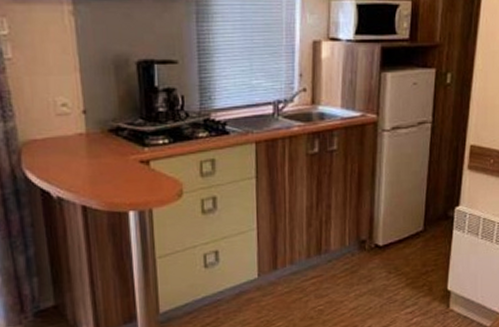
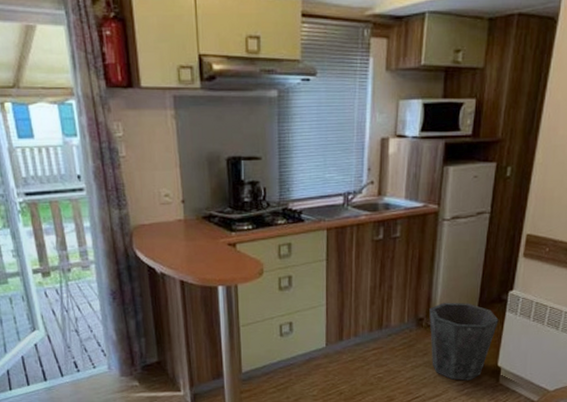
waste bin: none [372,221,446,308] -> present [429,302,499,381]

